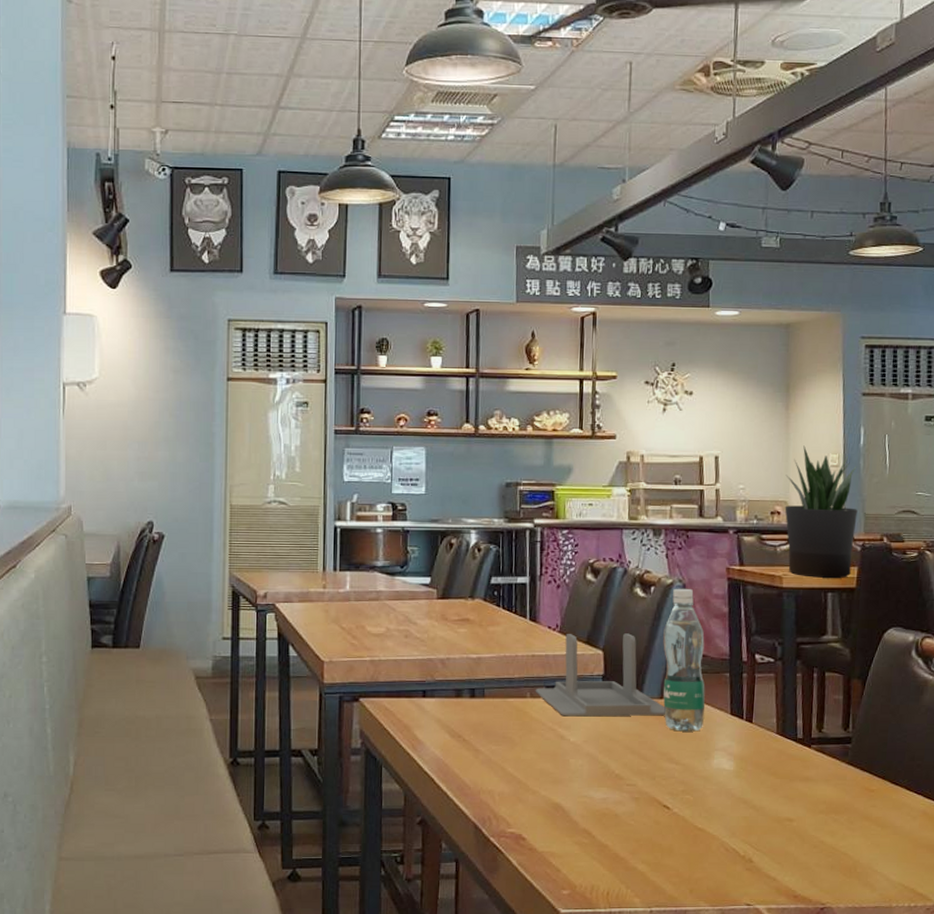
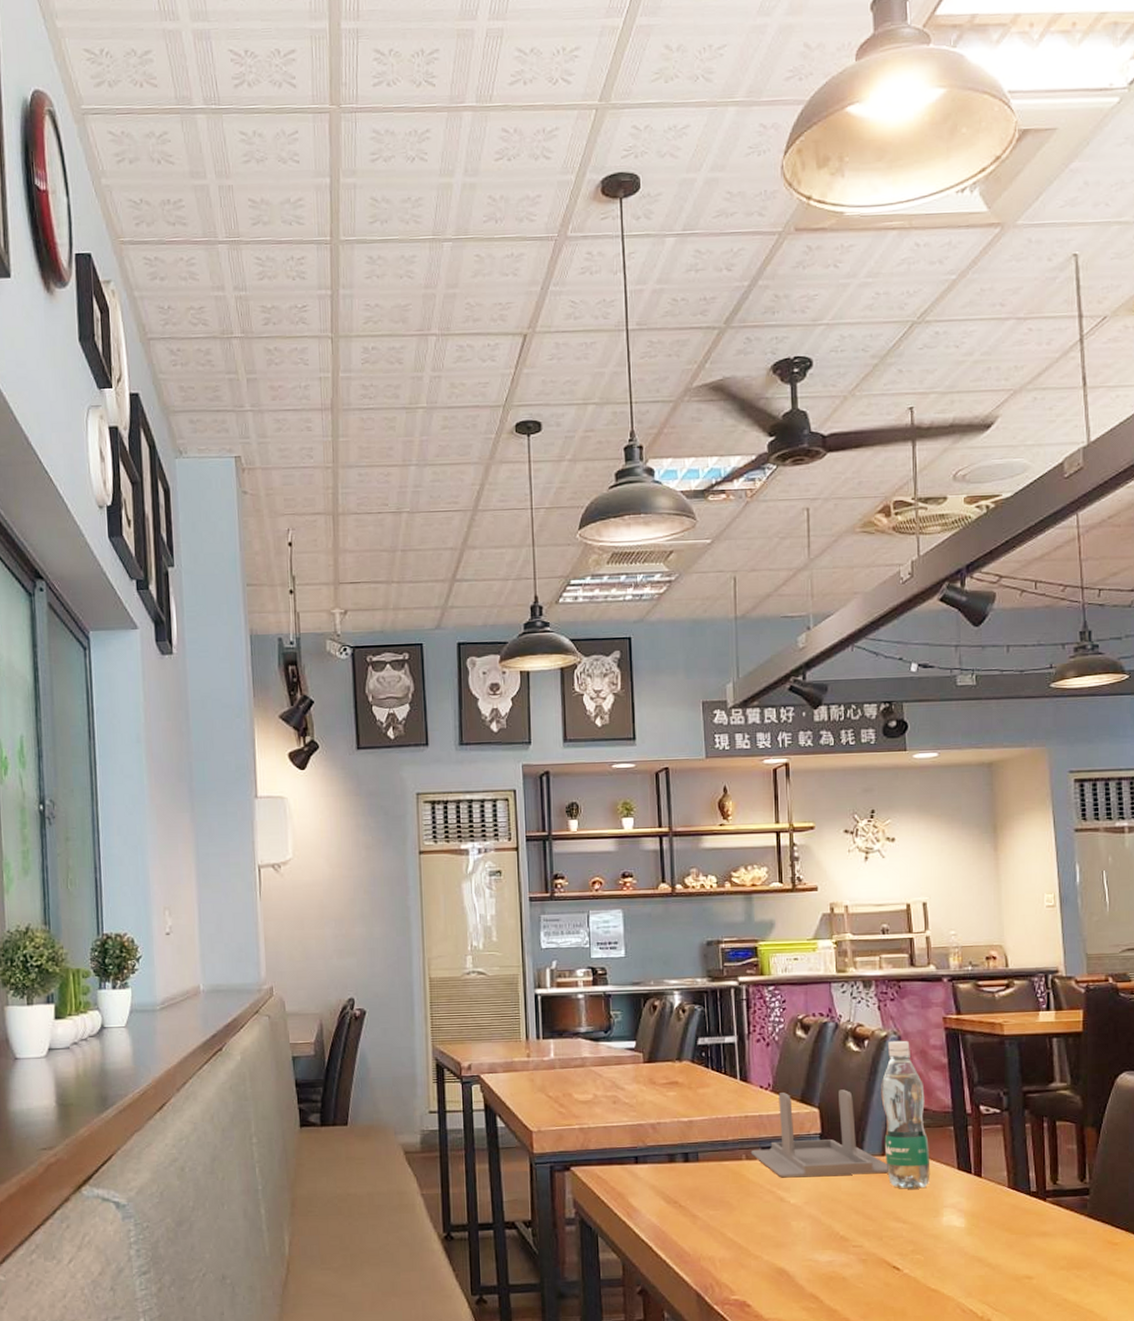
planter: present [784,445,858,578] -> none [999,887,1079,1023]

